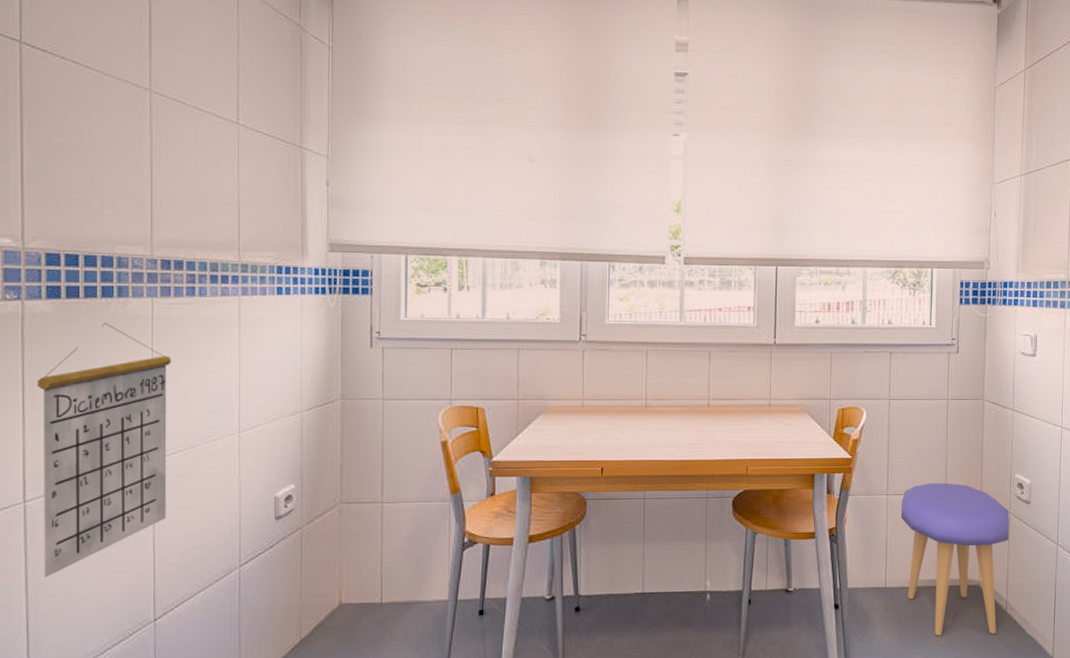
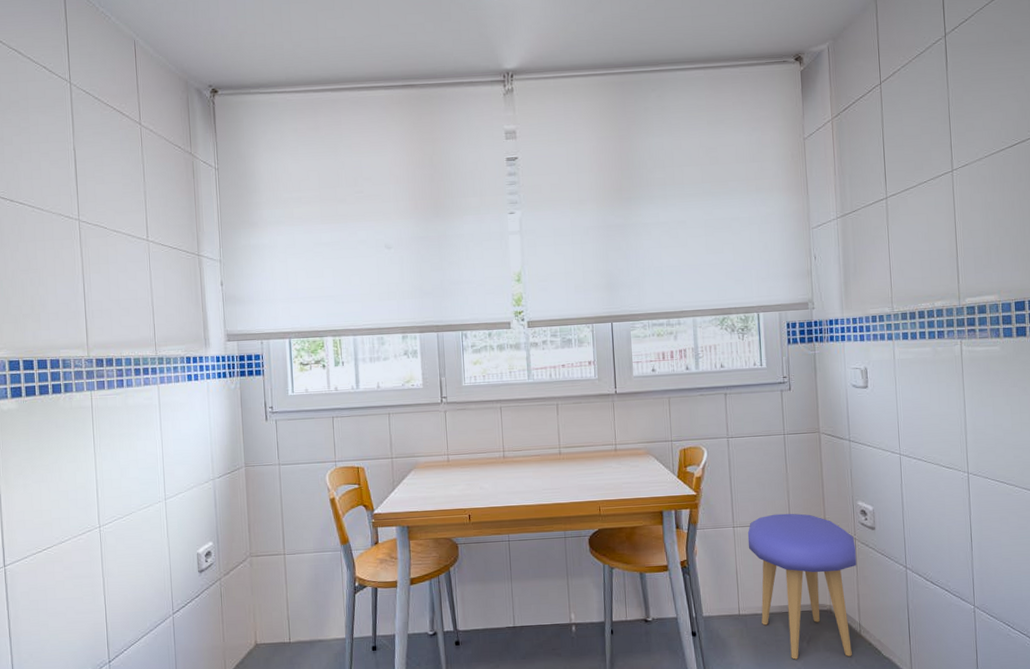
calendar: present [37,323,172,577] -> none [8,415,113,629]

